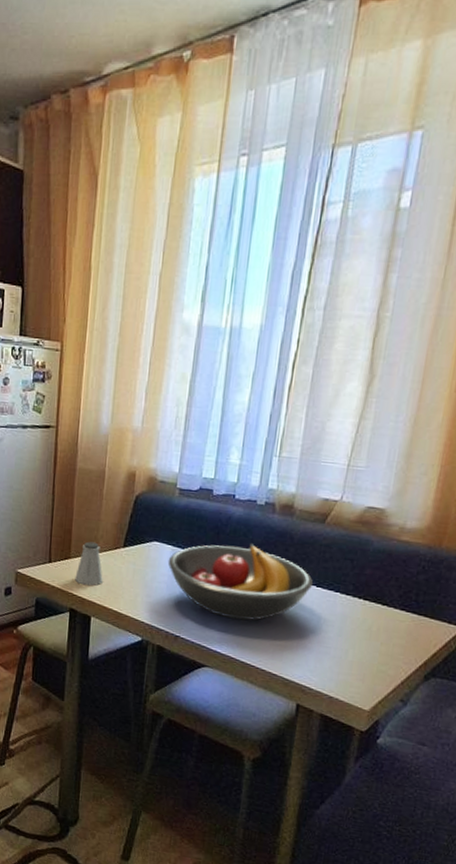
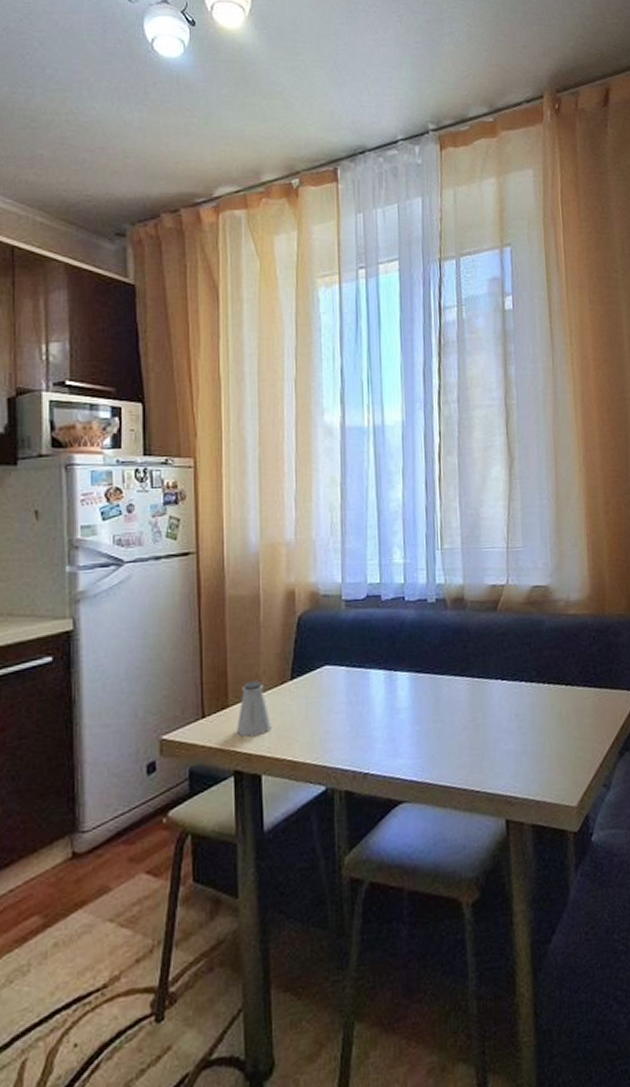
fruit bowl: present [167,543,314,621] -> none [343,647,498,738]

